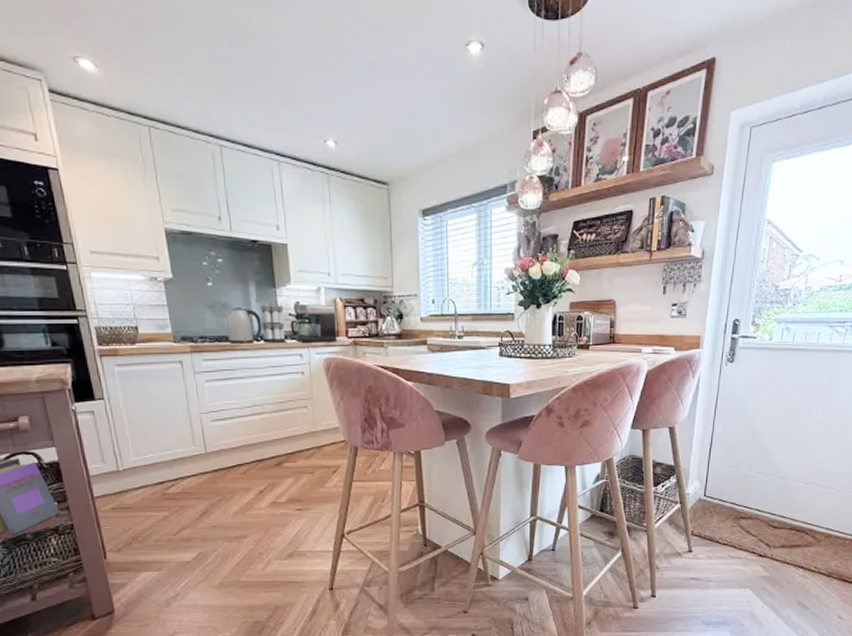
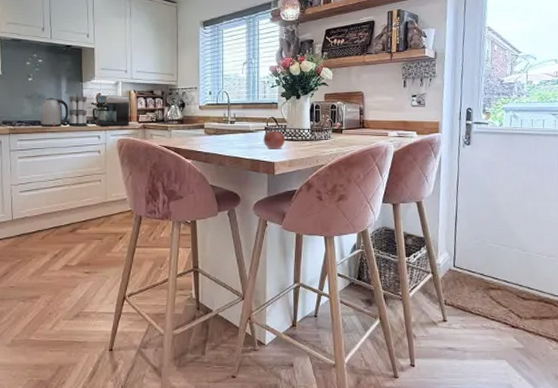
fruit: none [497,344,522,369] -> present [264,128,285,149]

